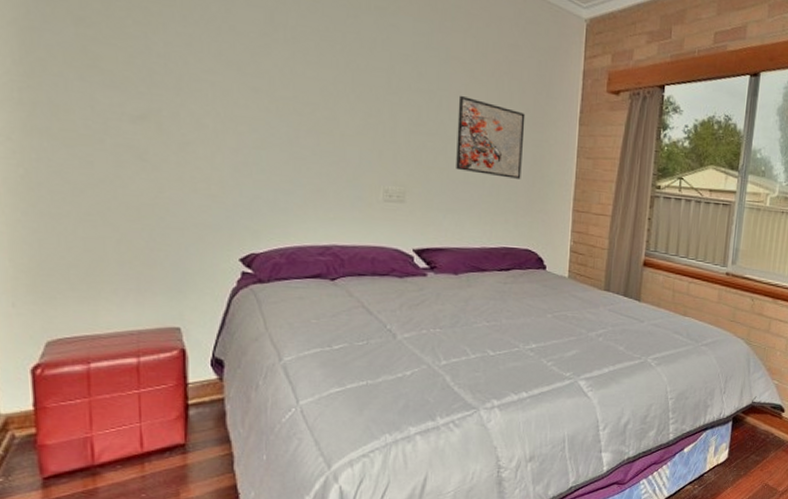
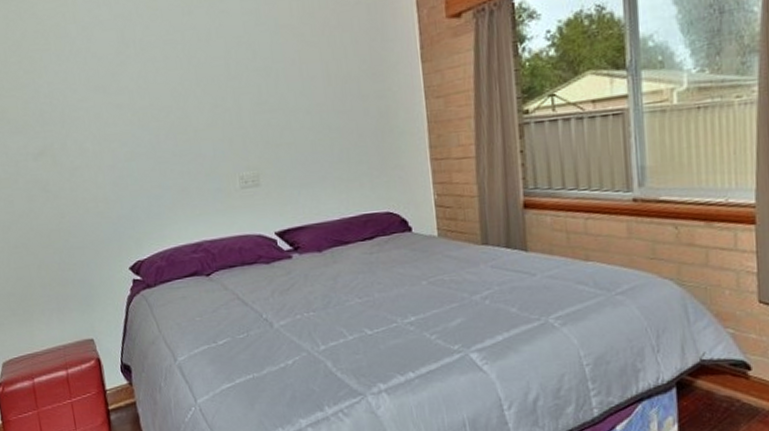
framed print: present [456,95,526,179] -> none [293,62,369,142]

